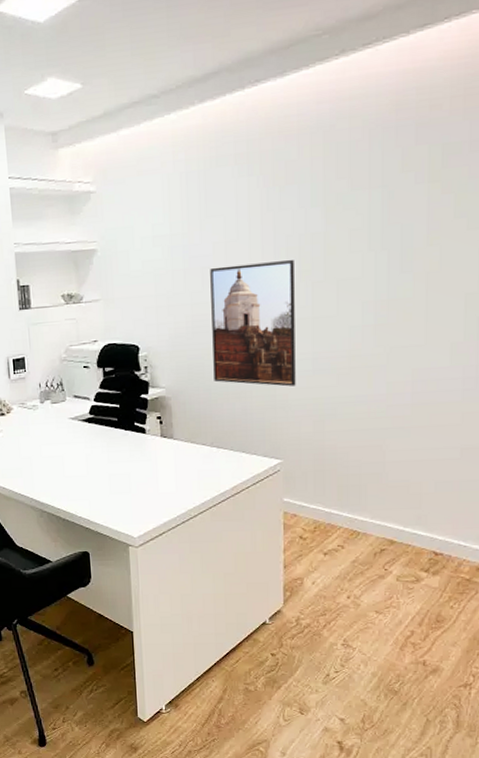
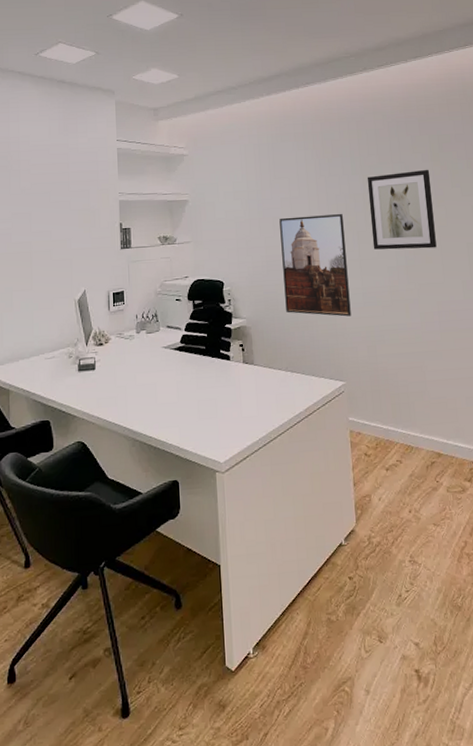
wall art: none [331,194,424,305] -> present [367,169,437,250]

